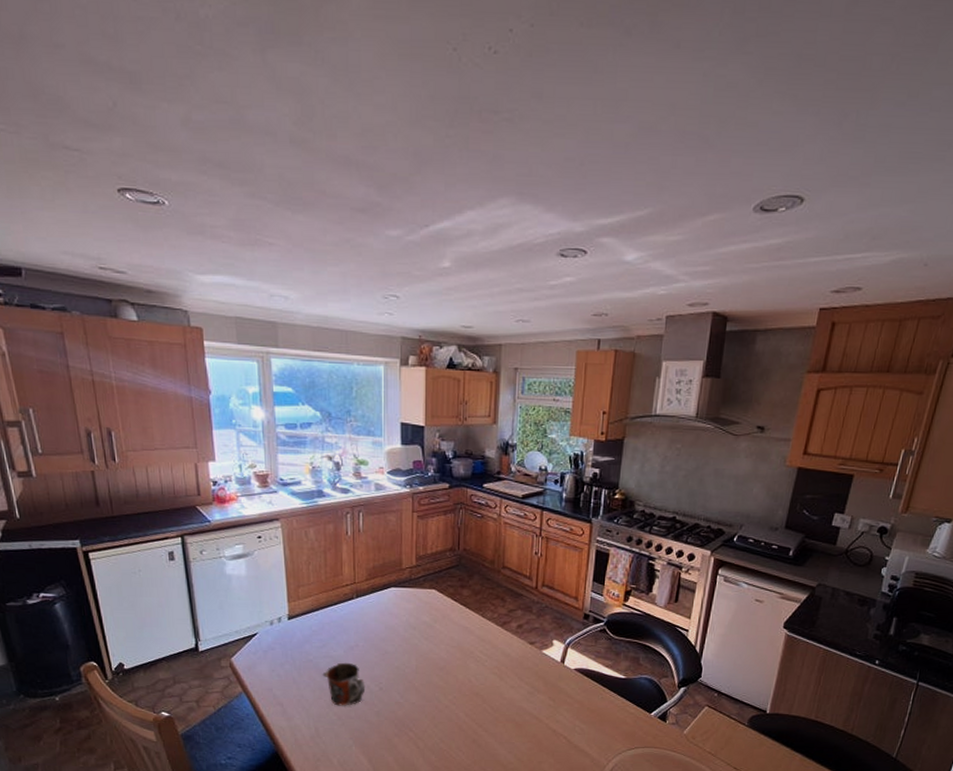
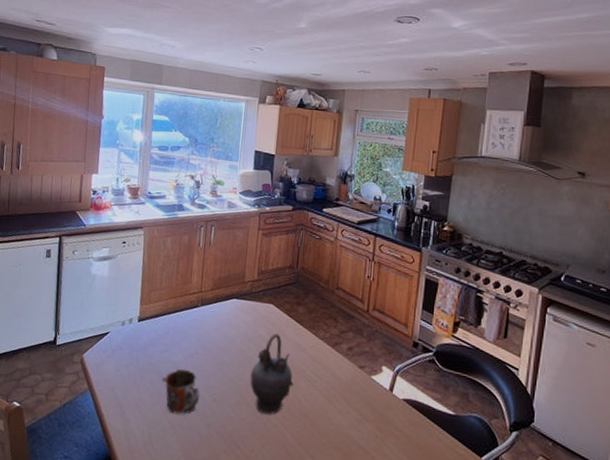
teapot: none [417,618,463,697] -> present [250,333,294,415]

